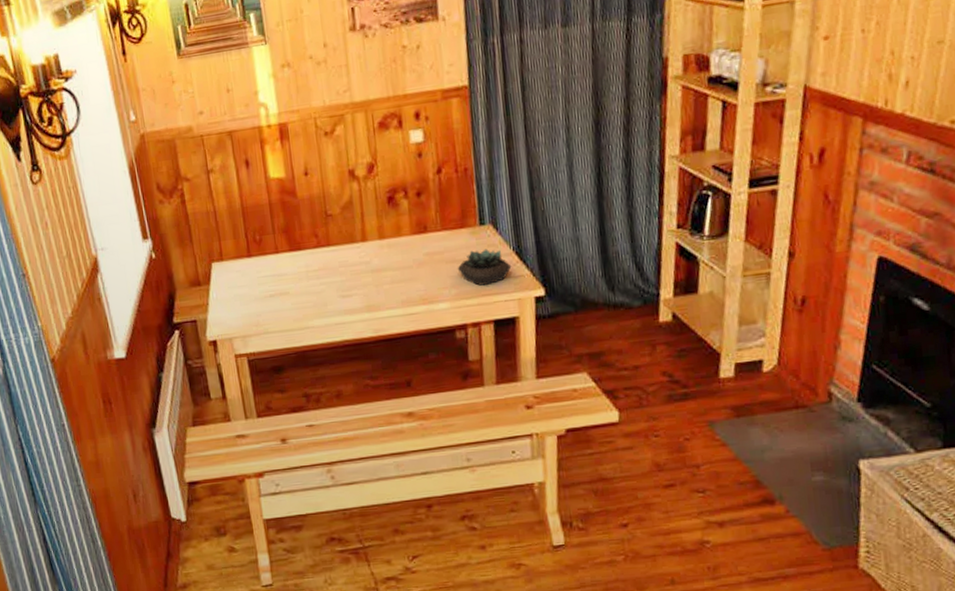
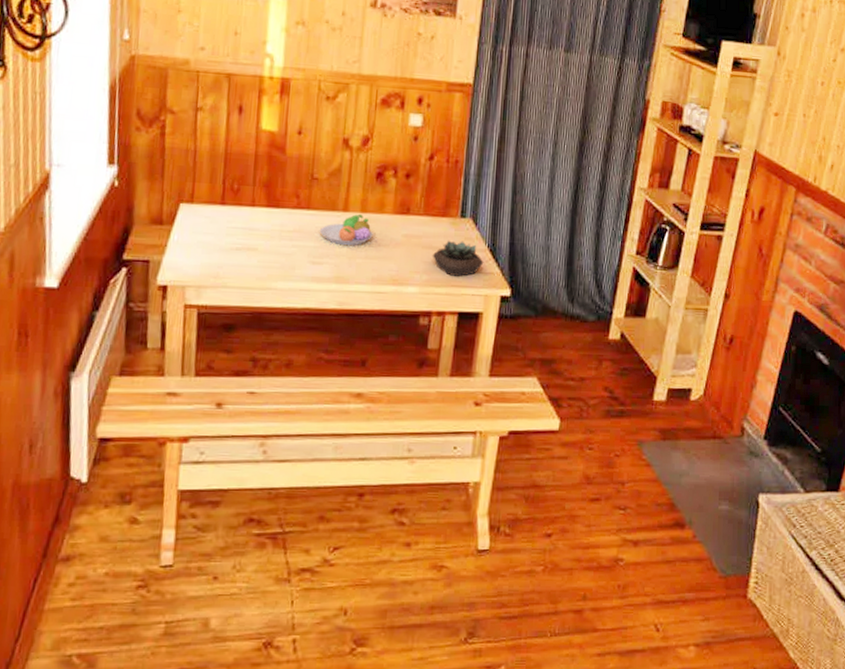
fruit bowl: none [343,240,395,275] -> present [320,213,373,246]

